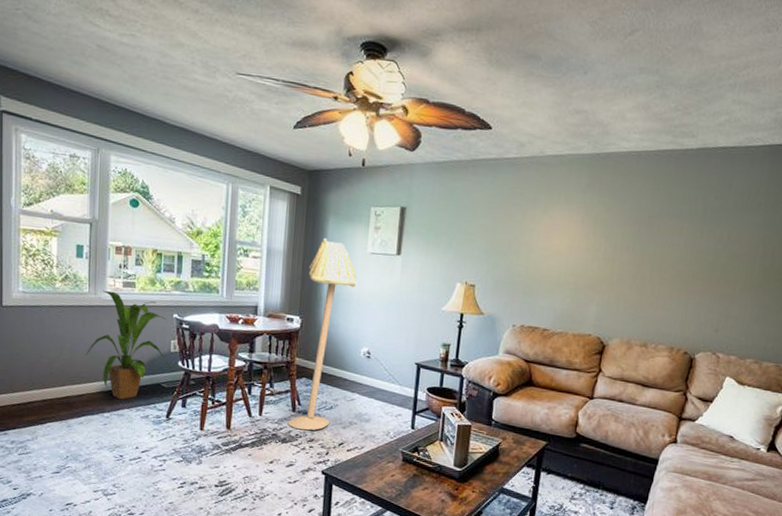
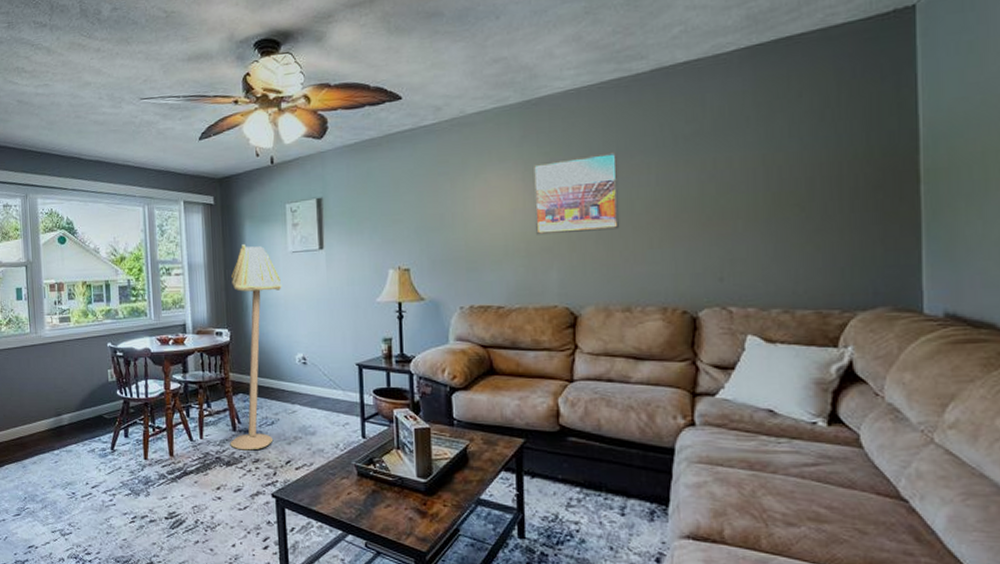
house plant: present [85,290,171,400] -> none [32,328,111,436]
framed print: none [585,211,659,278] -> present [532,152,620,235]

